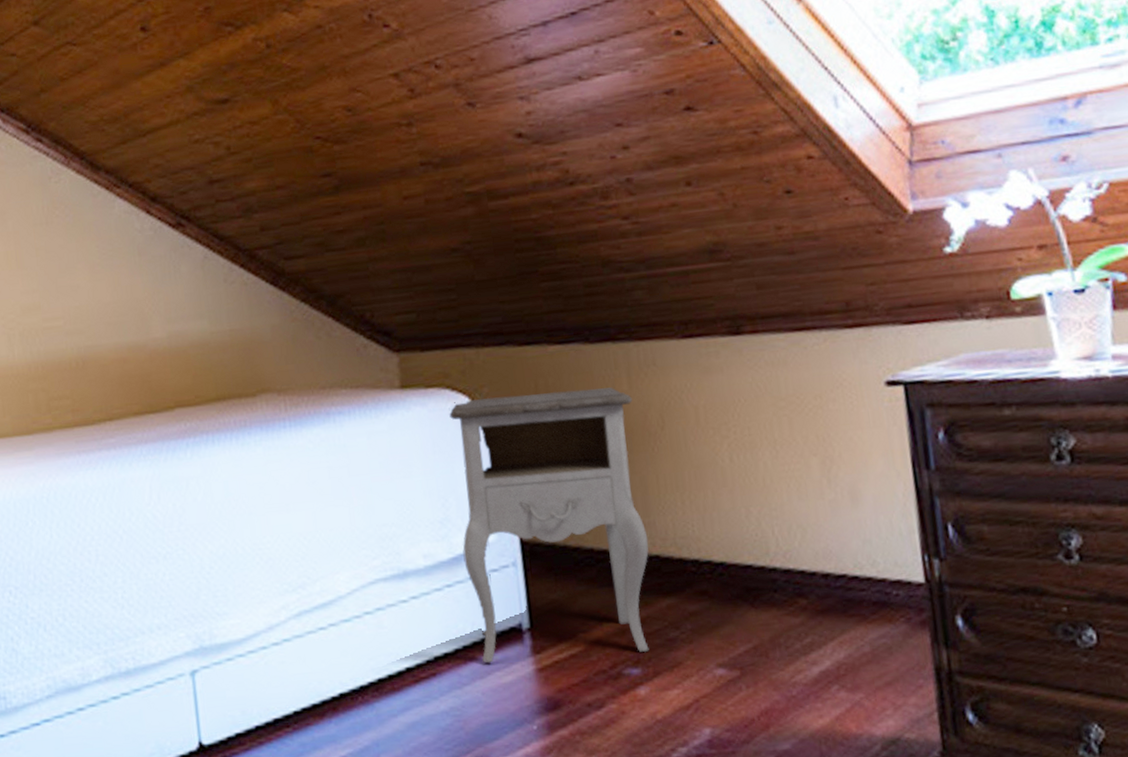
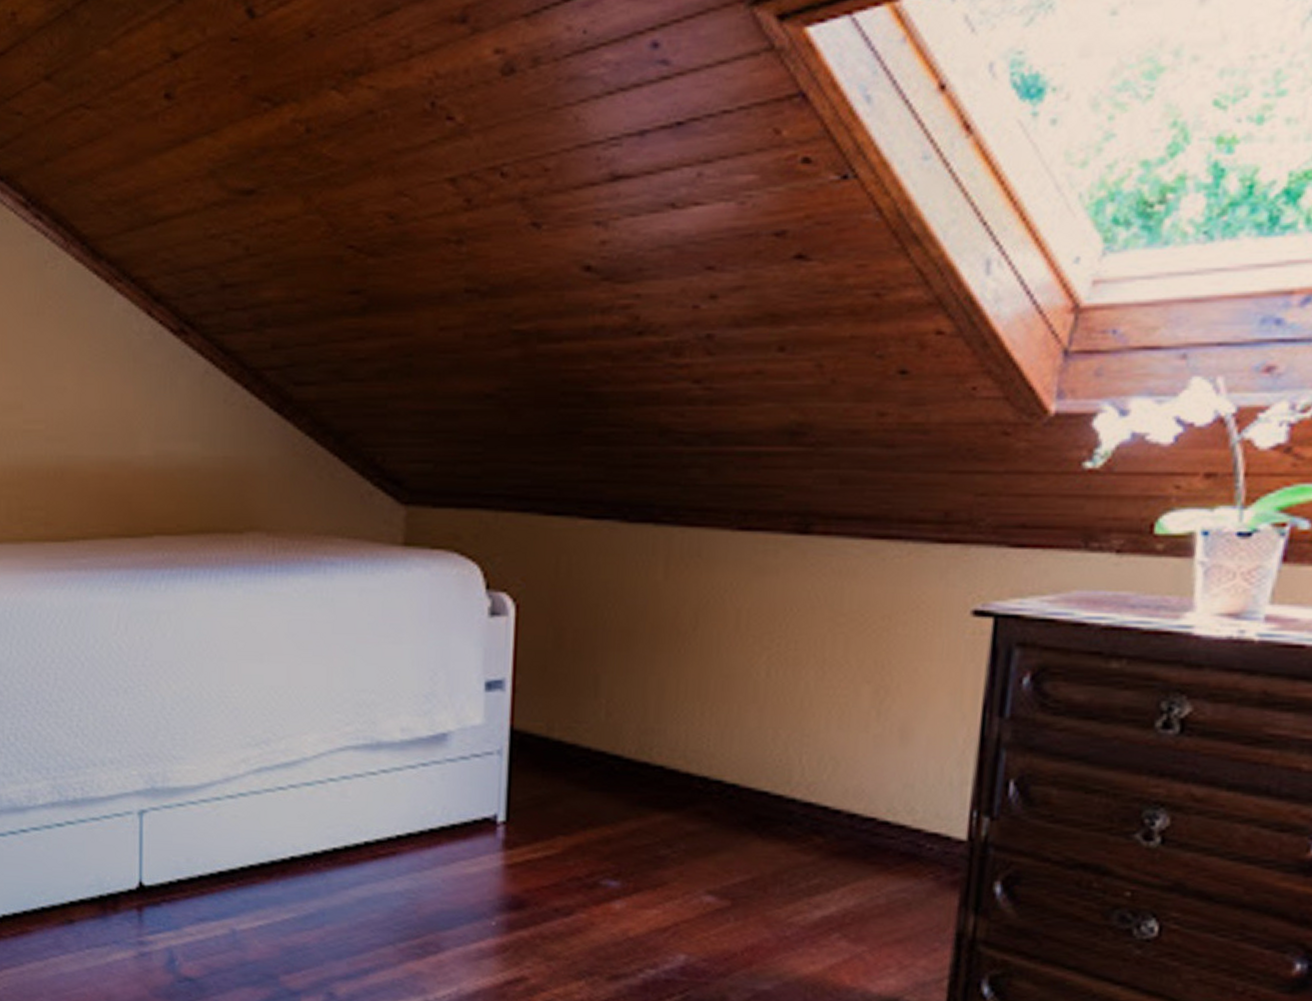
nightstand: present [449,387,649,663] -> none [444,568,666,865]

